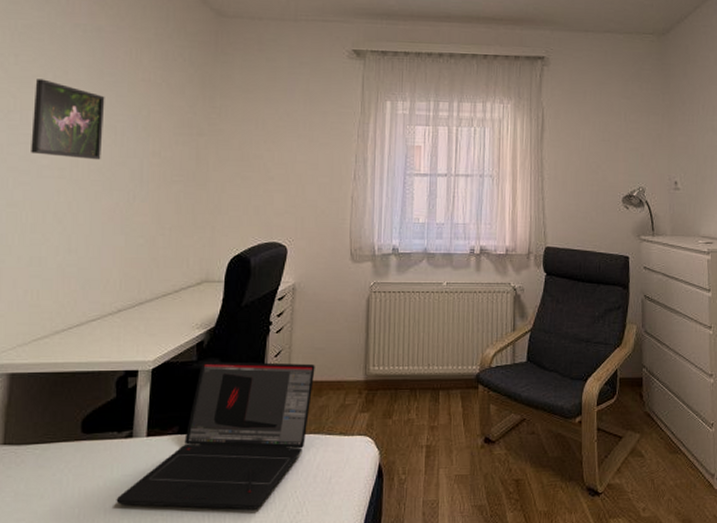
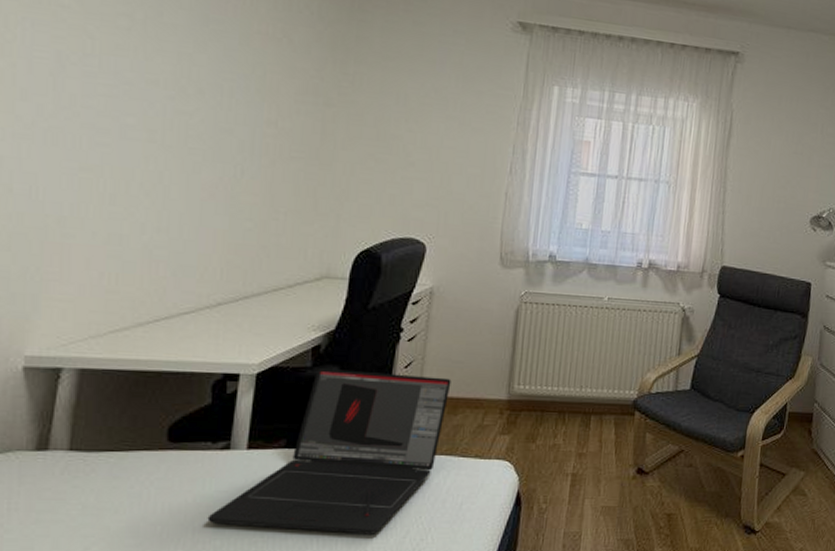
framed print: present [31,79,105,160] -> none [112,18,210,125]

